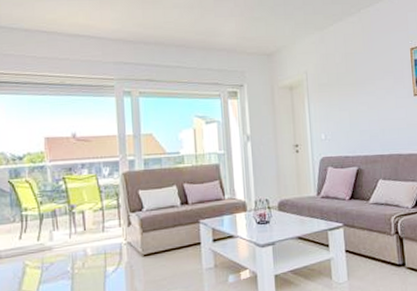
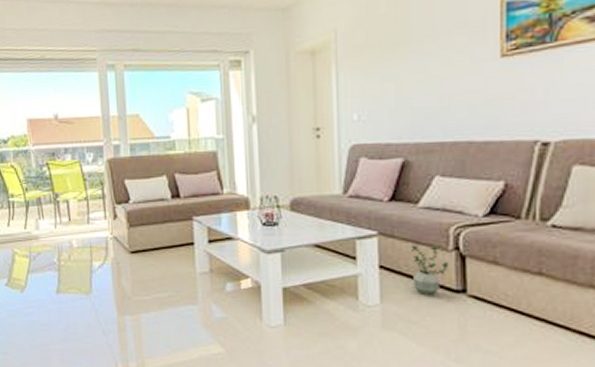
potted plant: none [367,231,393,271] -> present [411,245,449,296]

